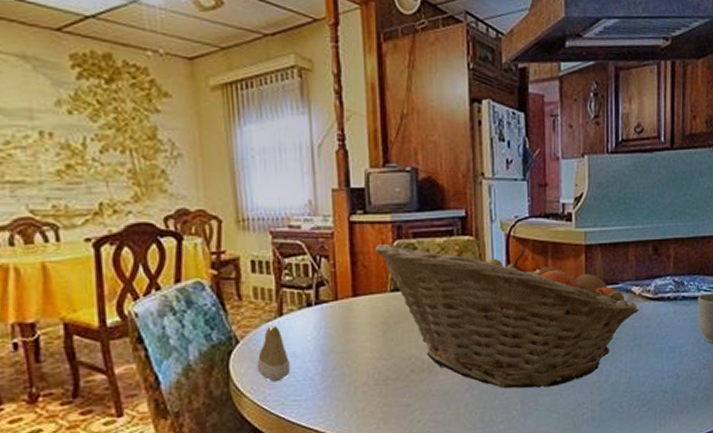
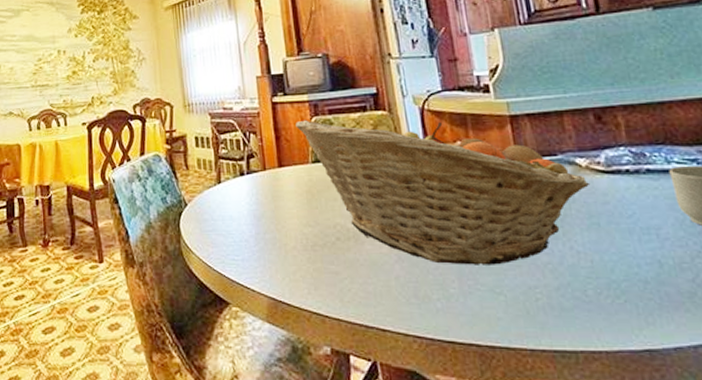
tooth: present [256,326,291,382] -> none [201,192,229,242]

